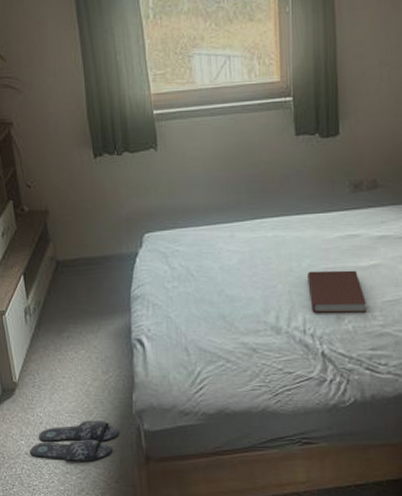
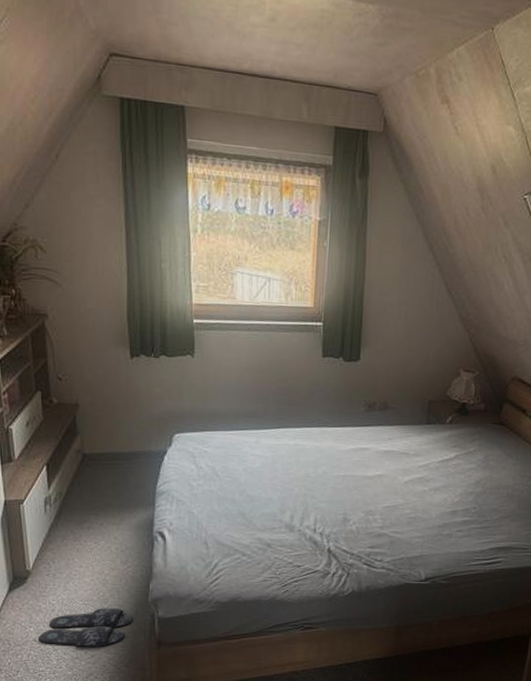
book: present [307,270,366,313] -> none [321,477,369,515]

